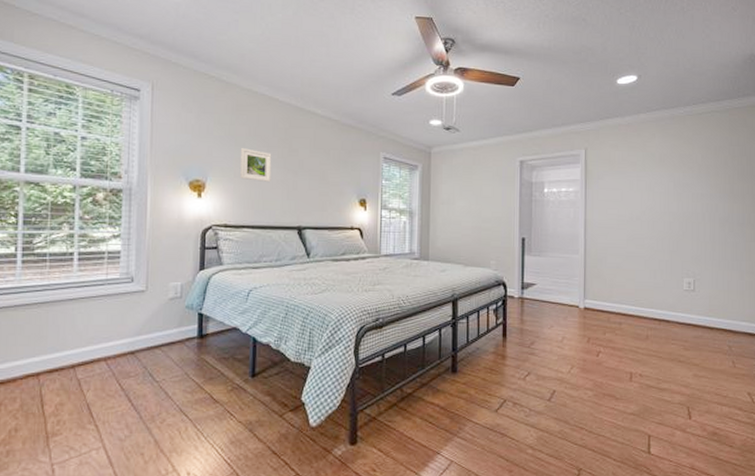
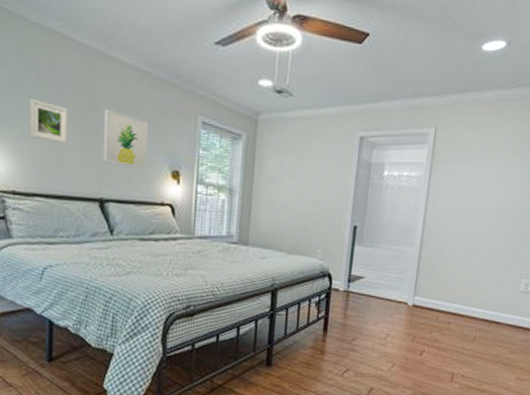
wall art: none [301,152,339,199] -> present [103,109,149,169]

